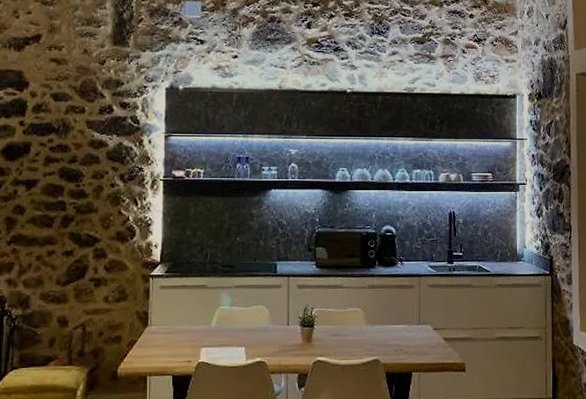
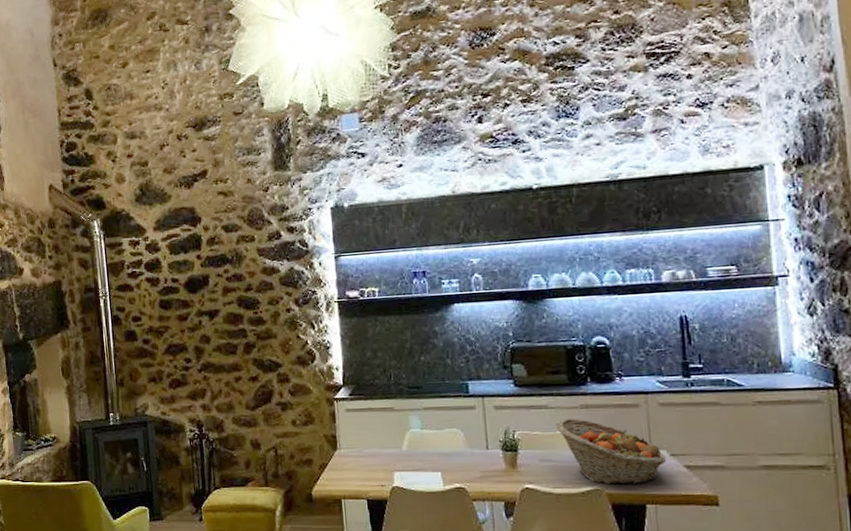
fruit basket: none [347,297,430,356] -> present [556,418,666,485]

